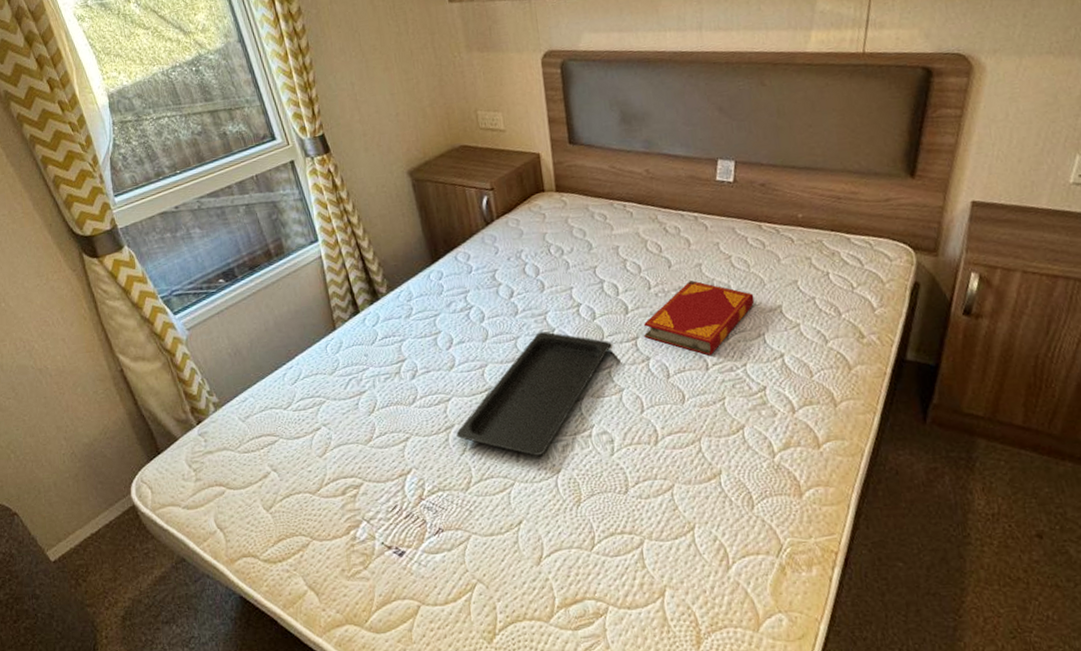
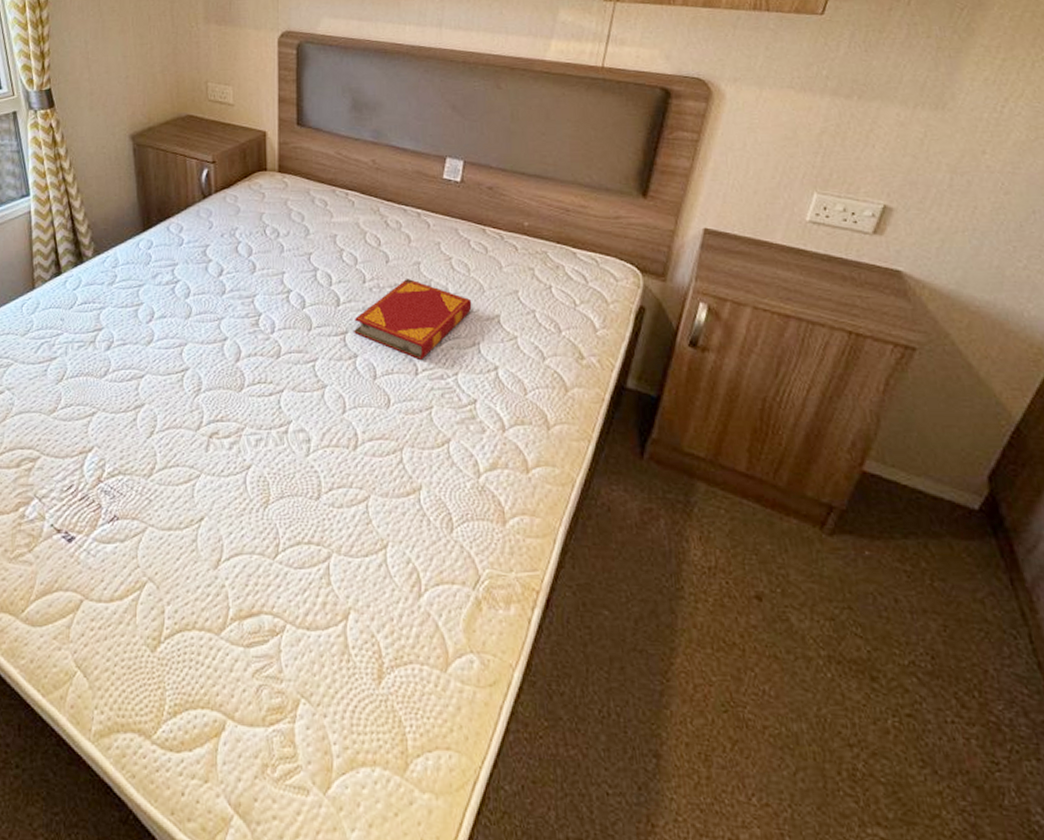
serving tray: present [456,331,612,456] -> none [145,315,319,447]

